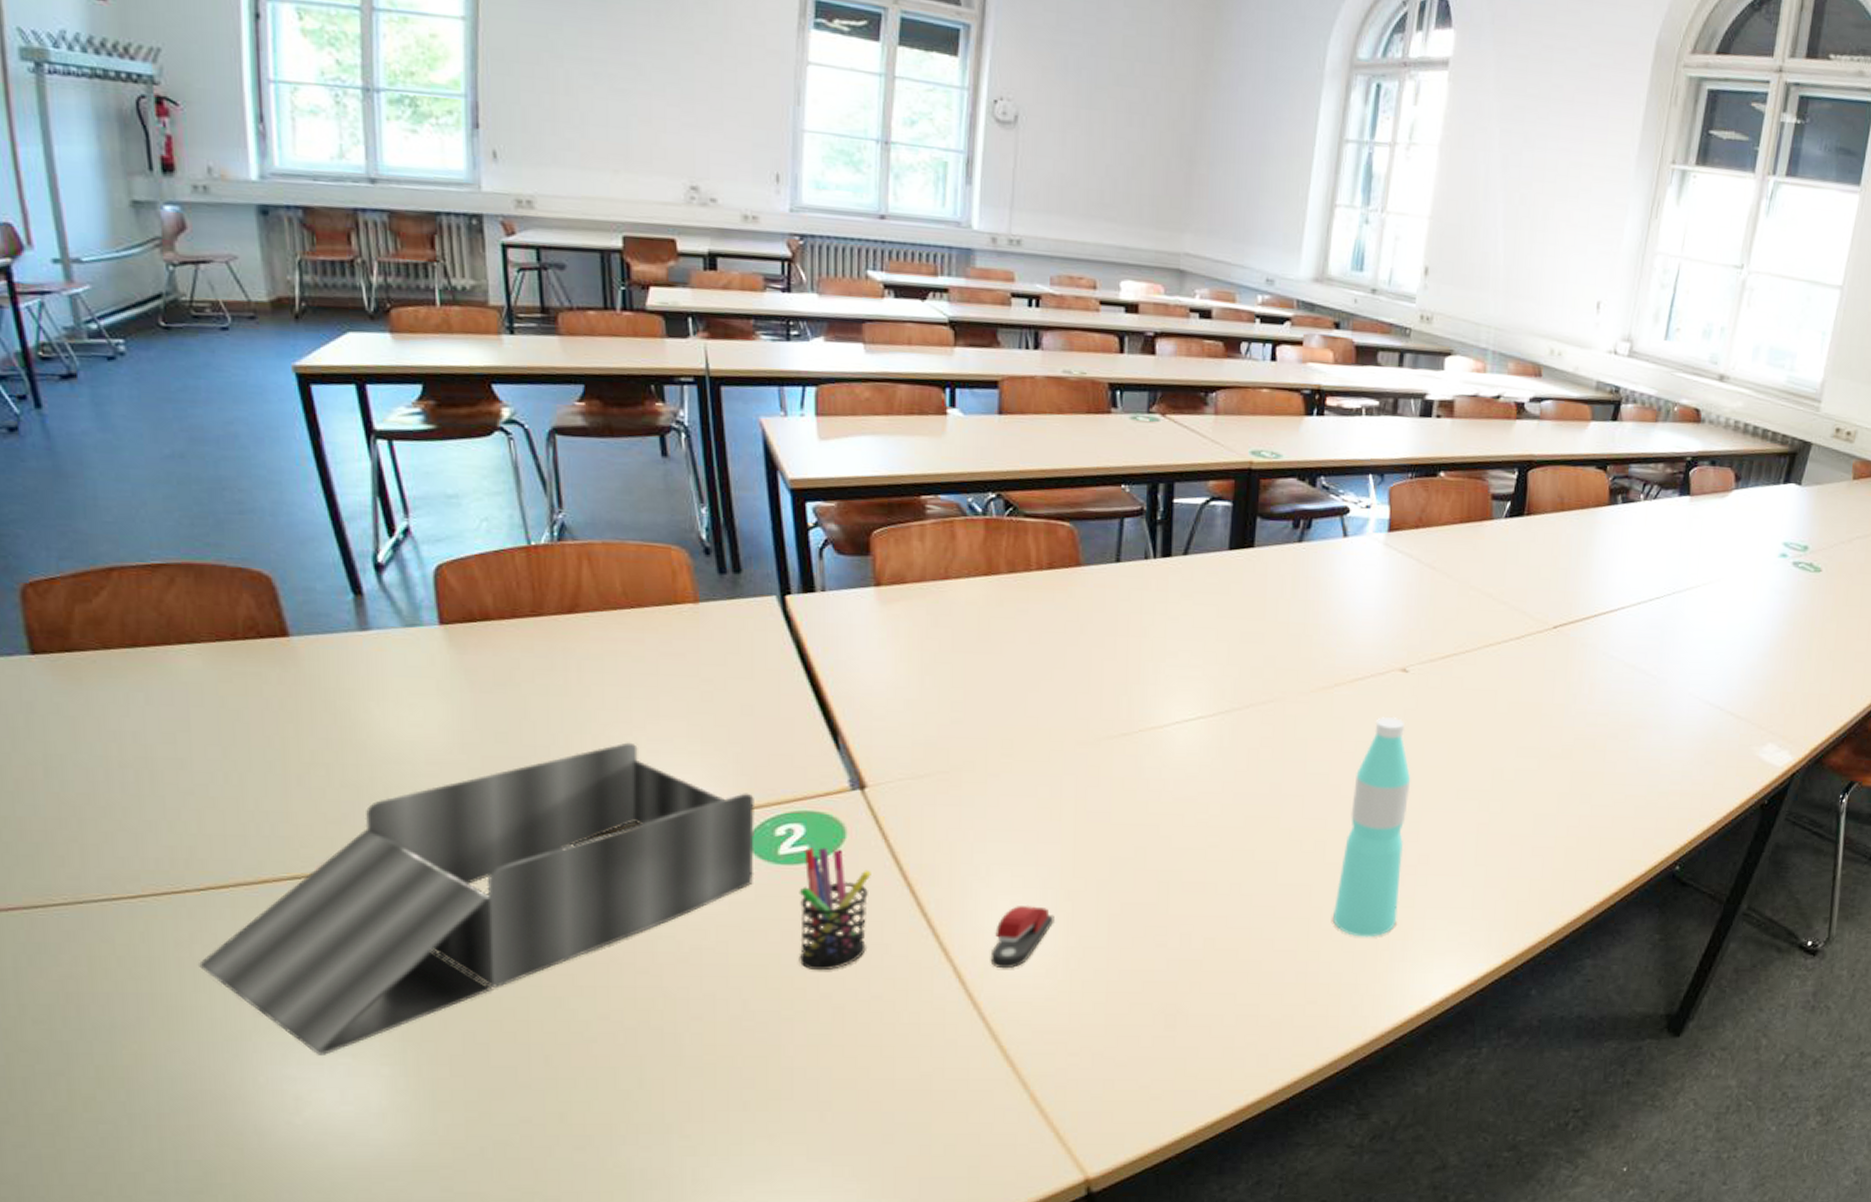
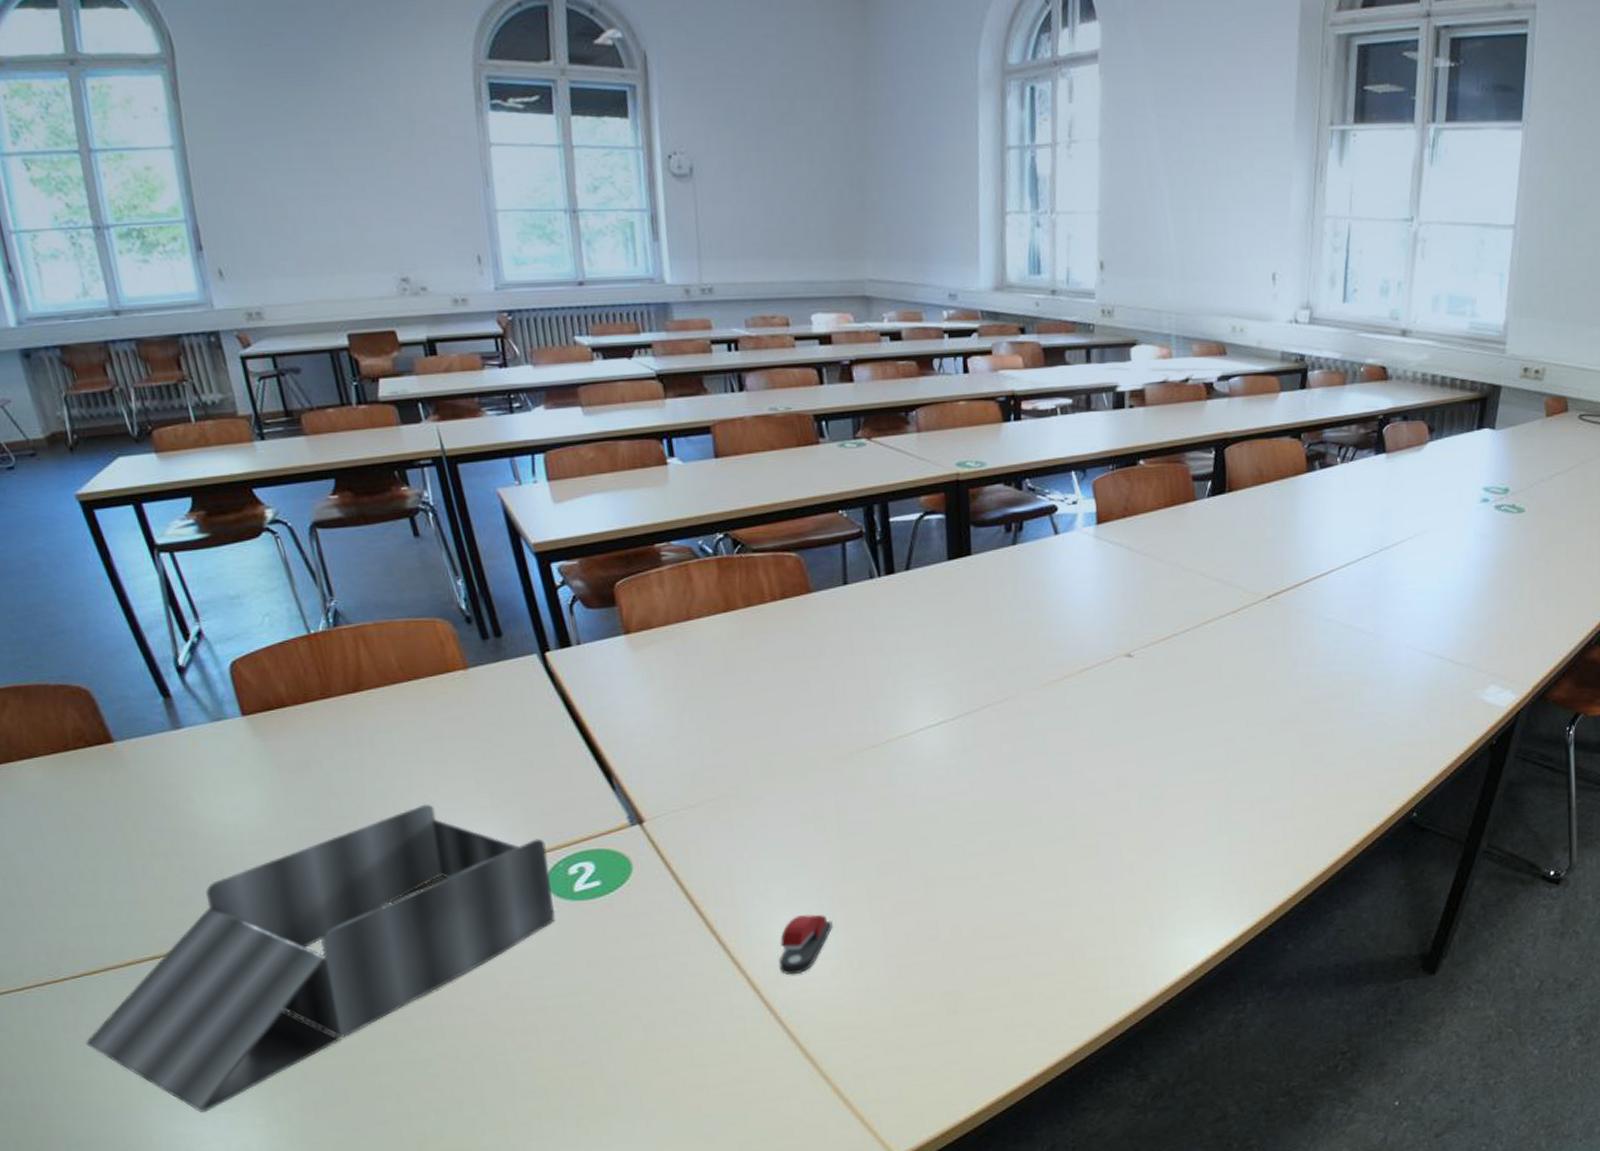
pen holder: present [799,847,871,971] -> none [596,880,666,994]
water bottle: present [1332,716,1411,938] -> none [1090,700,1152,912]

